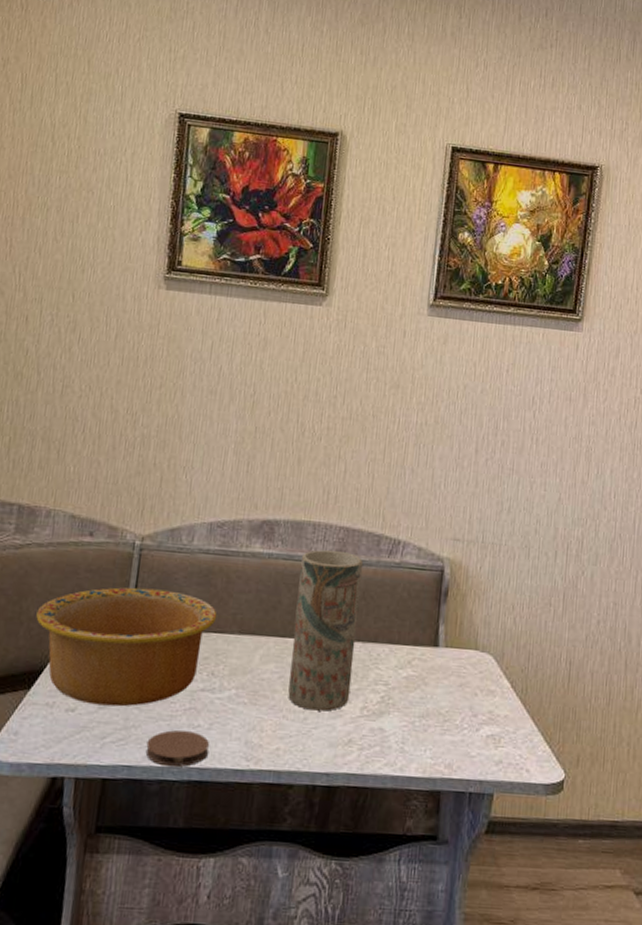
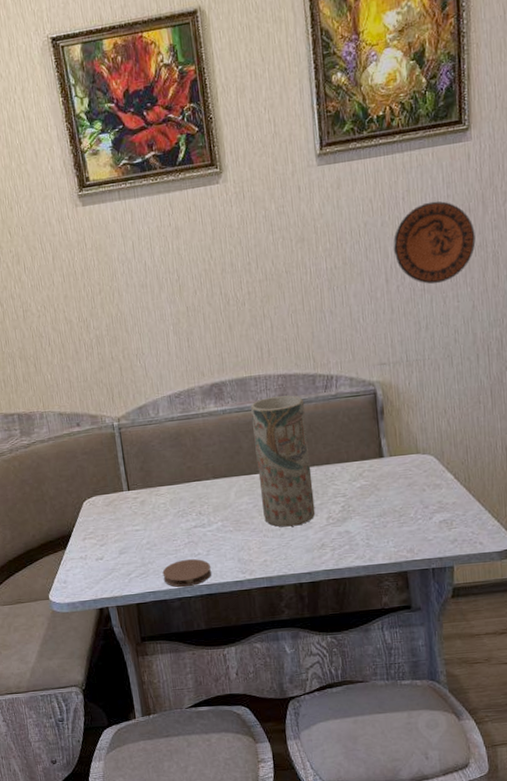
bowl: present [36,587,217,707] -> none [54,456,193,552]
decorative plate: none [488,380,573,467] -> present [393,201,476,285]

